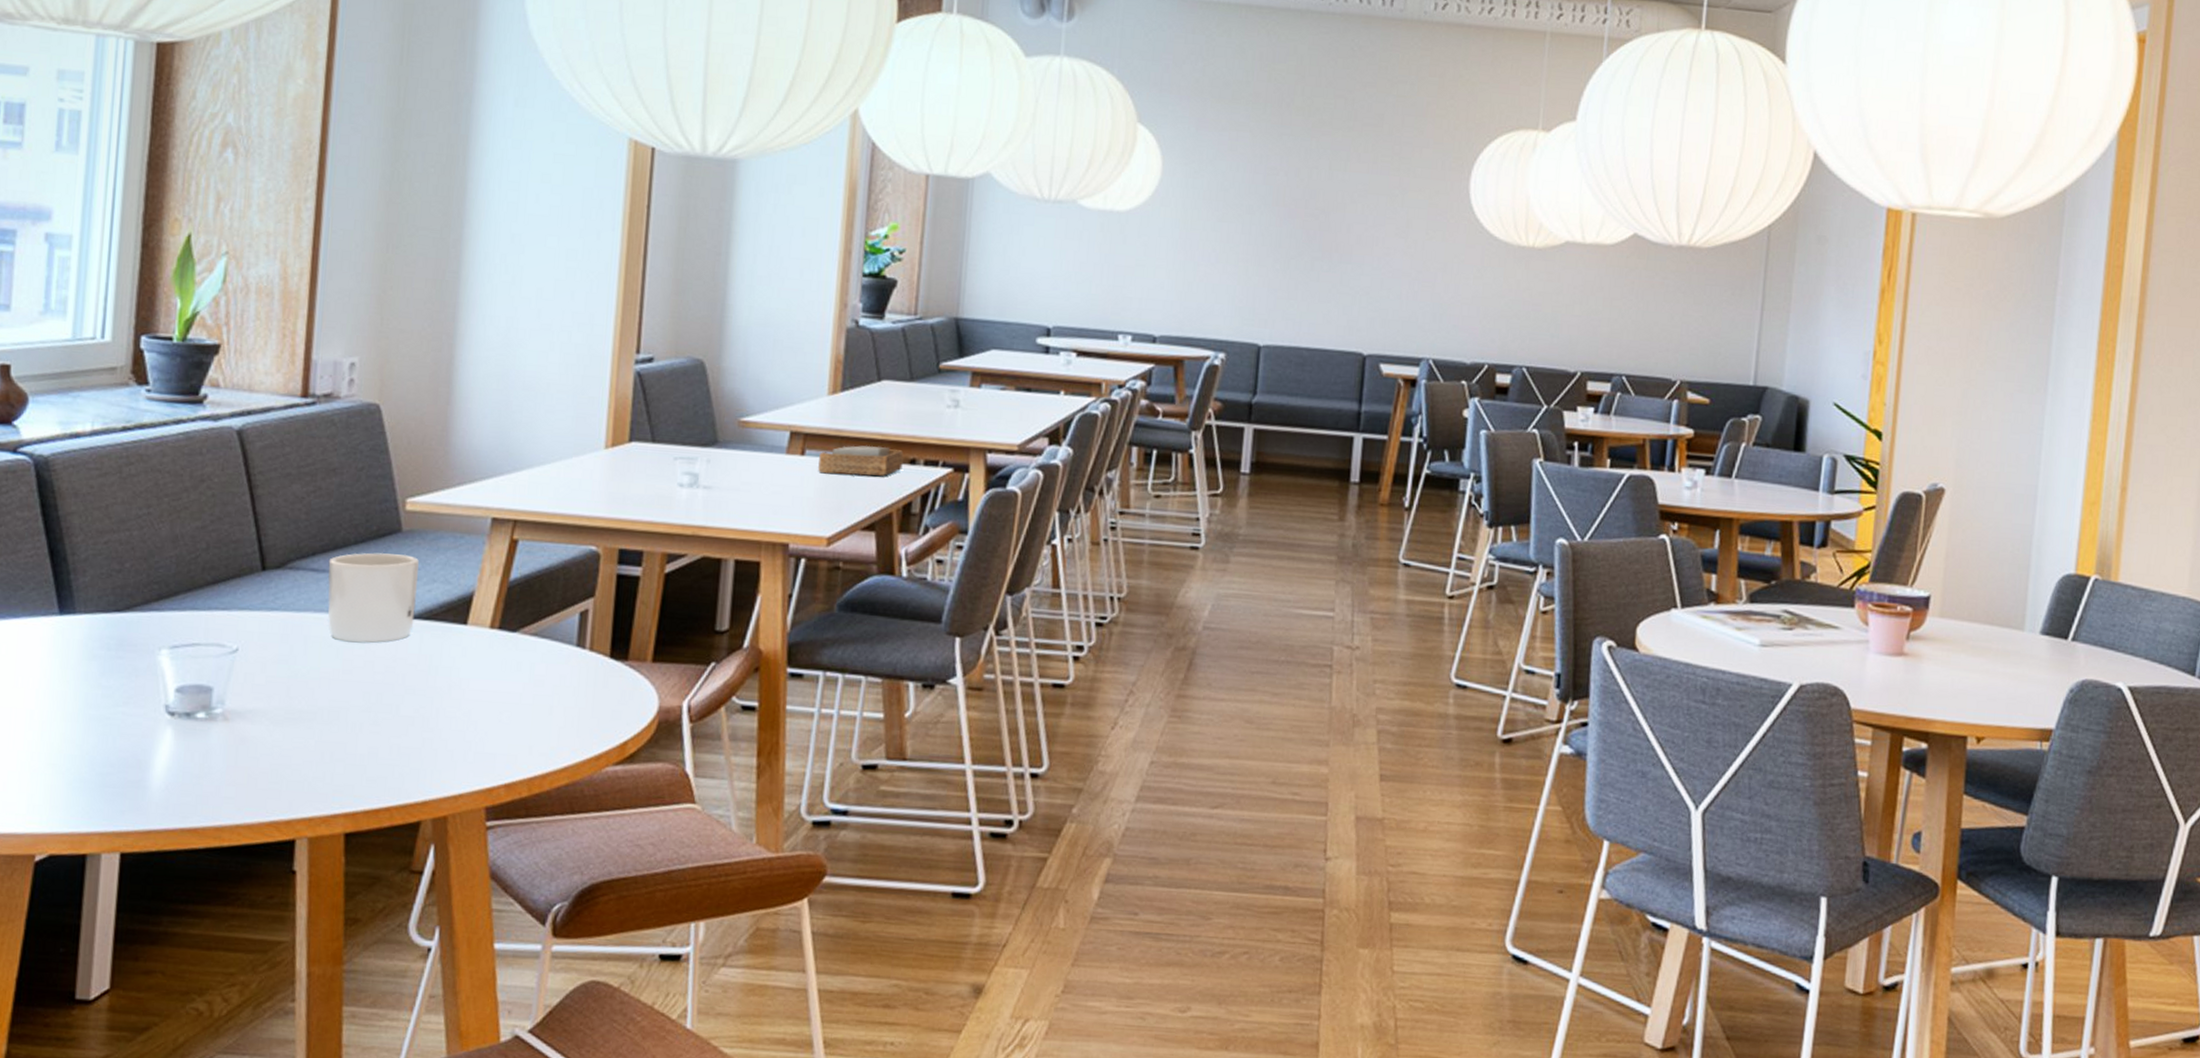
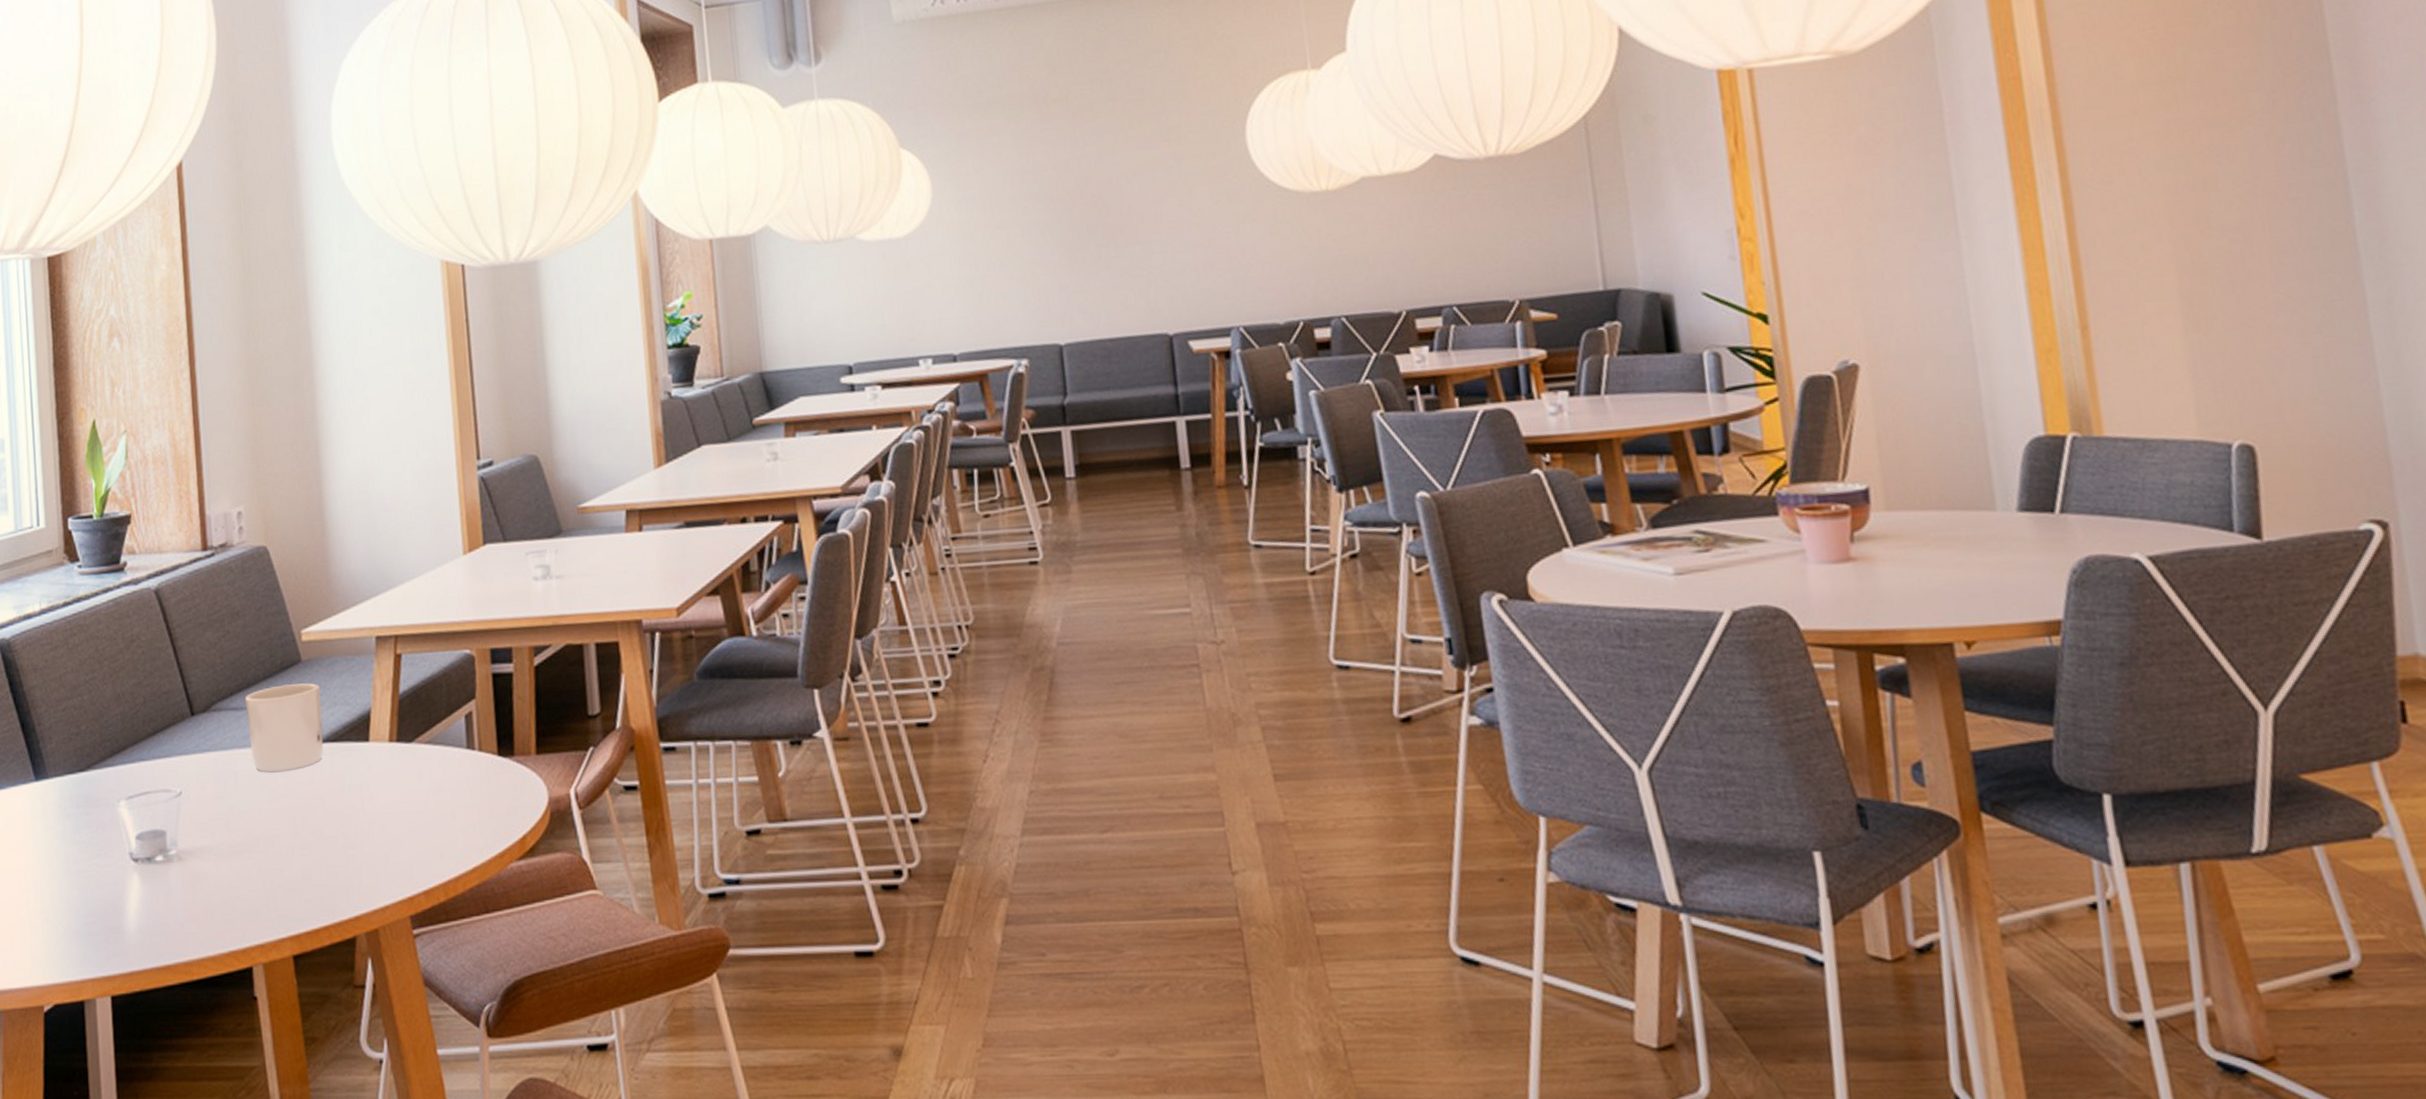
napkin holder: present [817,445,904,476] -> none [656,510,735,546]

